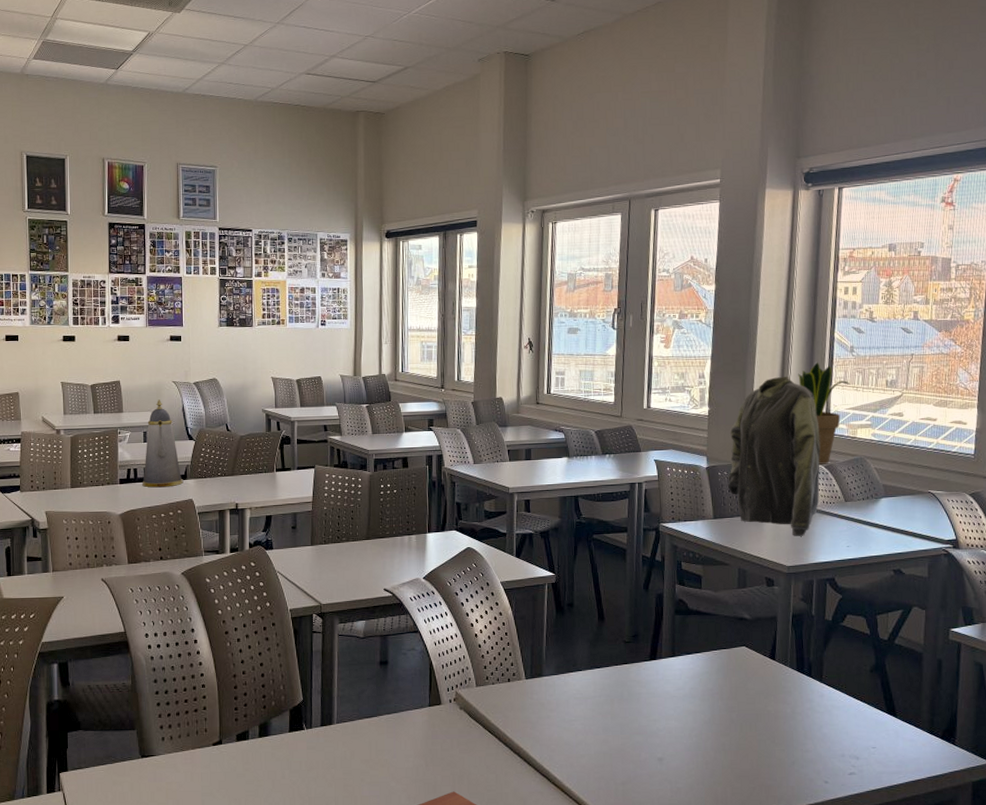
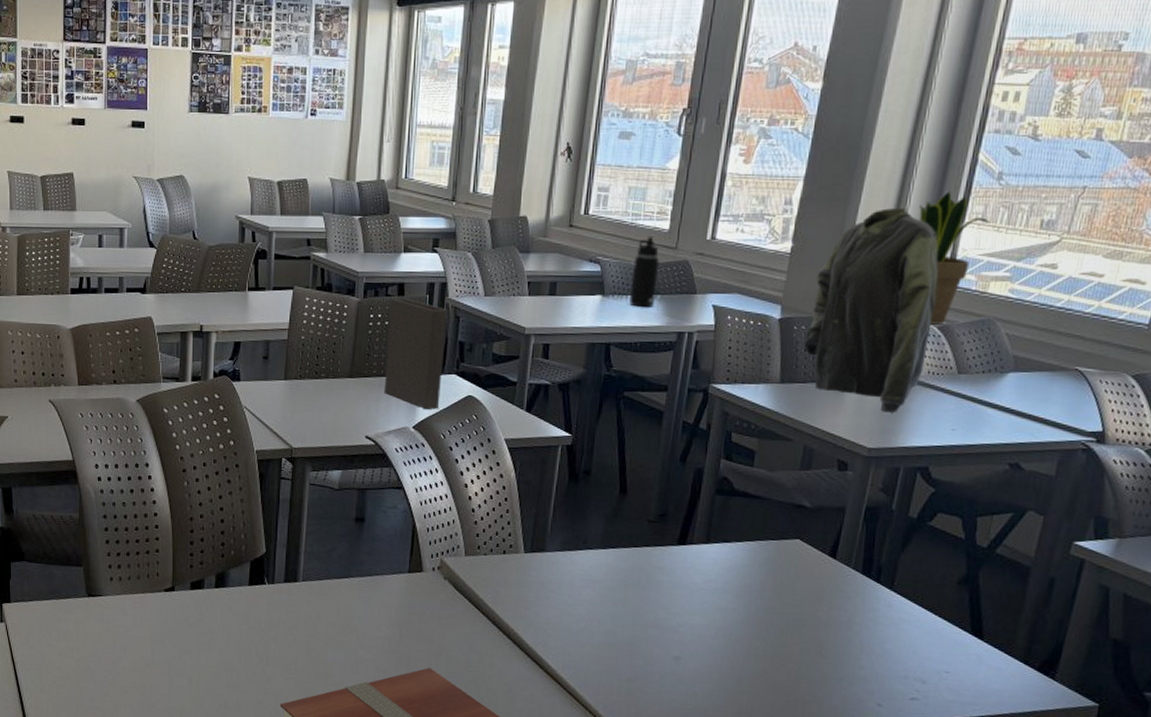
coffee pot: present [142,399,184,488] -> none [96,197,142,301]
binder: none [396,470,445,562] -> present [383,298,448,409]
water bottle: none [589,408,610,465] -> present [629,236,660,307]

